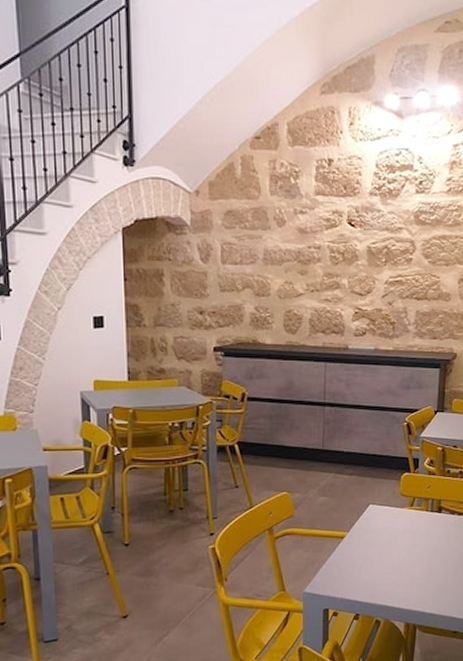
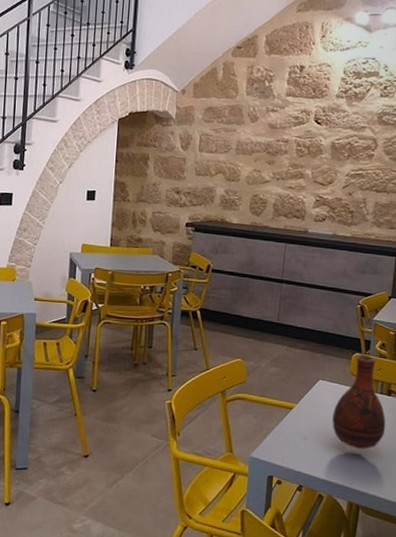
vase: none [358,472,438,571] -> present [304,353,386,450]

